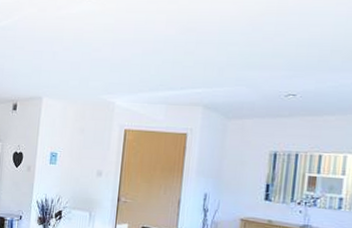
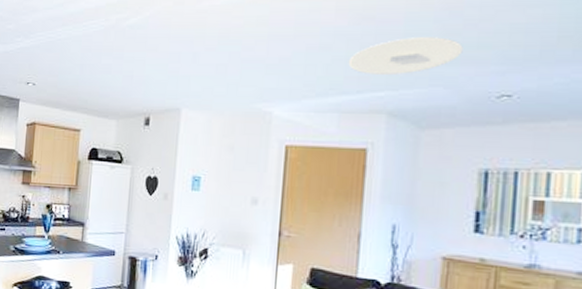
ceiling light: none [175,46,262,76] -> present [348,37,463,75]

